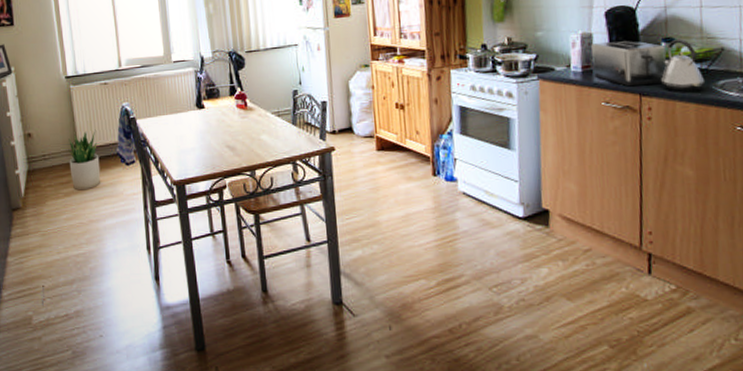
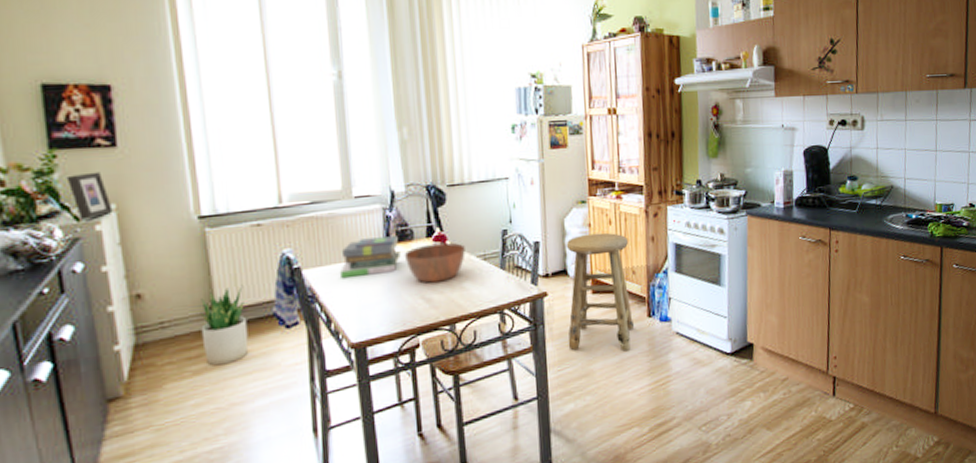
books: none [163,94,210,127] -> present [339,236,401,278]
bowl: none [212,100,262,134] -> present [404,242,465,283]
step stool: none [351,94,420,206] -> present [566,232,635,351]
toaster: present [591,39,667,87] -> none [791,177,851,222]
kettle: present [660,39,706,93] -> none [845,178,879,227]

